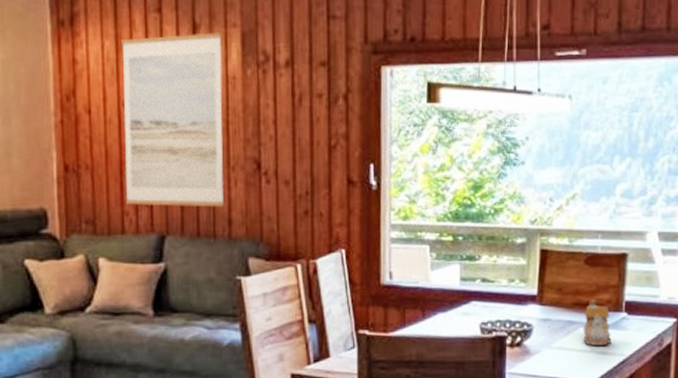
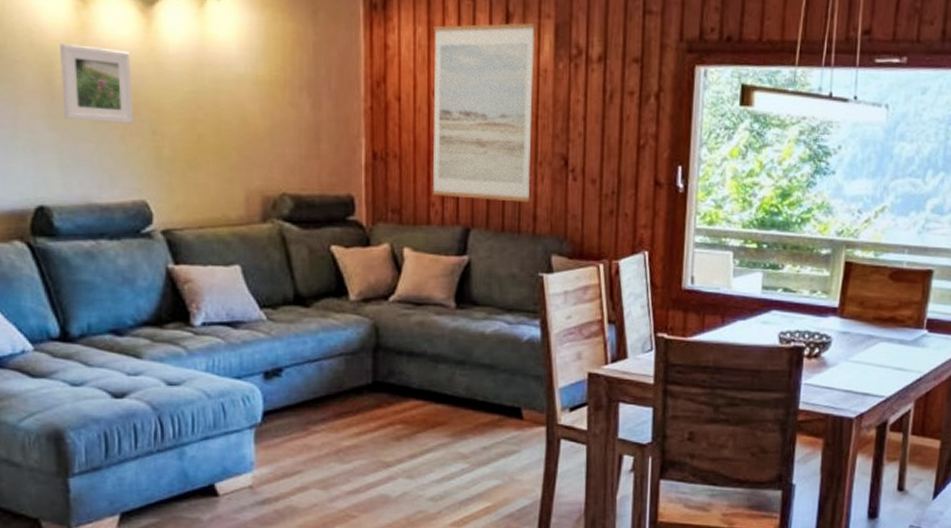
teapot: present [583,298,611,346] -> none [881,313,911,361]

